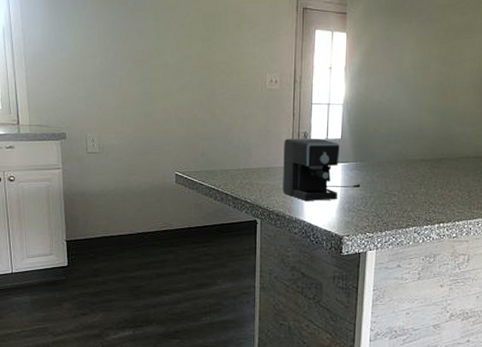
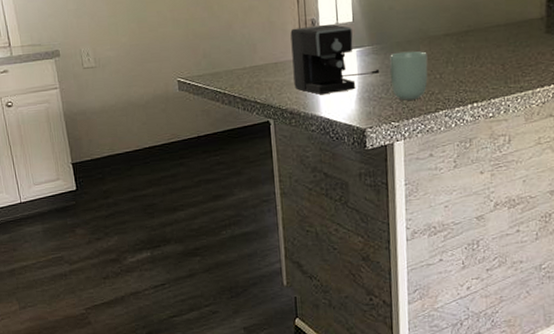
cup: none [369,170,404,215] -> present [389,50,428,100]

